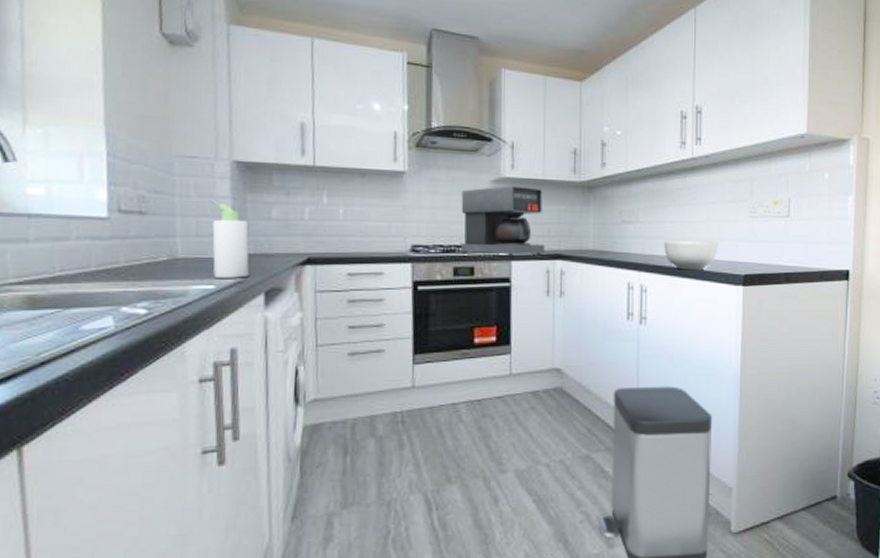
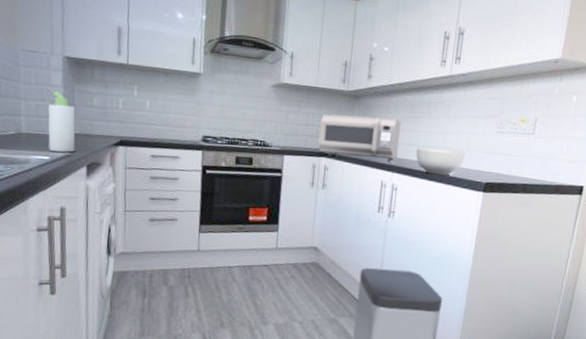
coffee maker: present [460,185,546,258] -> none [242,90,315,153]
microwave: none [551,209,643,261] -> present [318,114,401,163]

